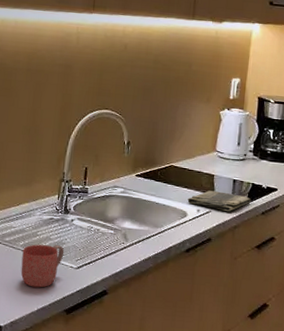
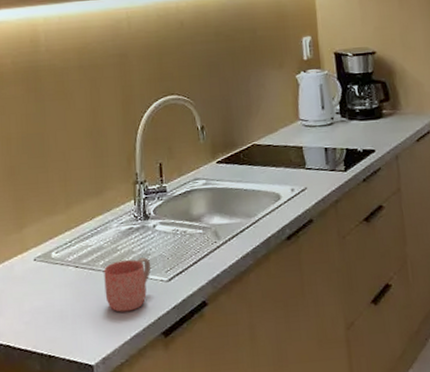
dish towel: present [187,190,251,211] -> none [278,164,349,185]

